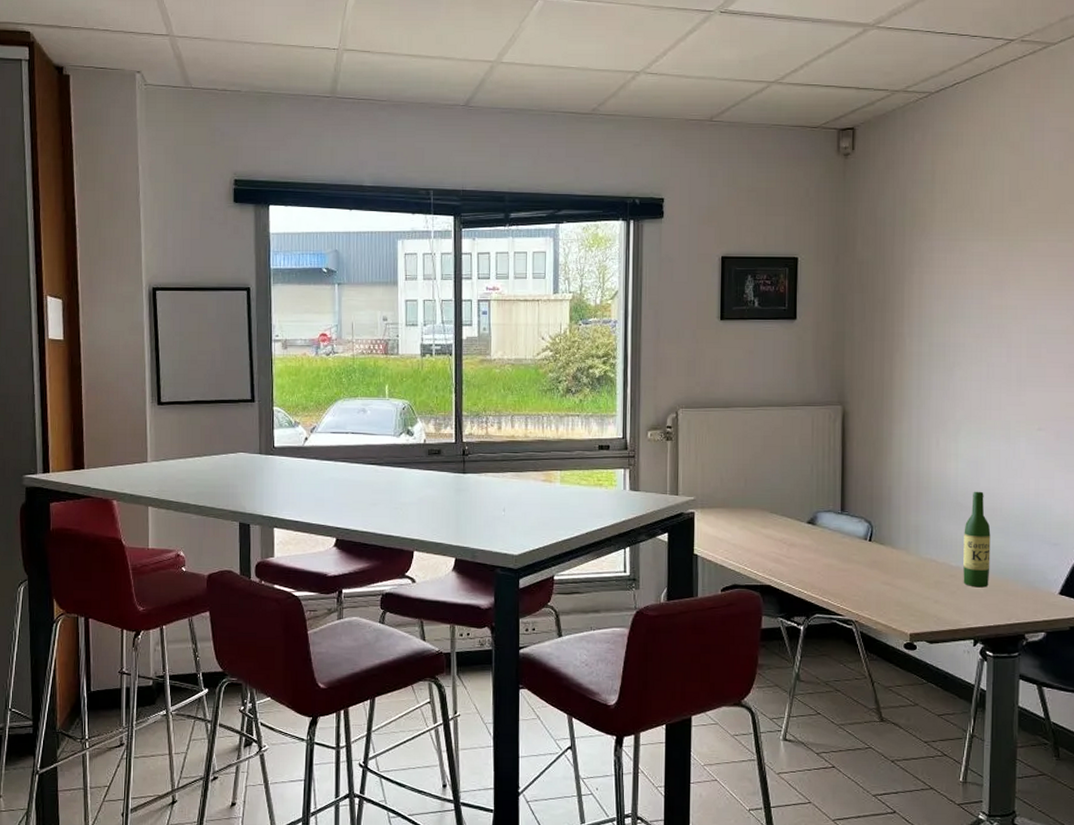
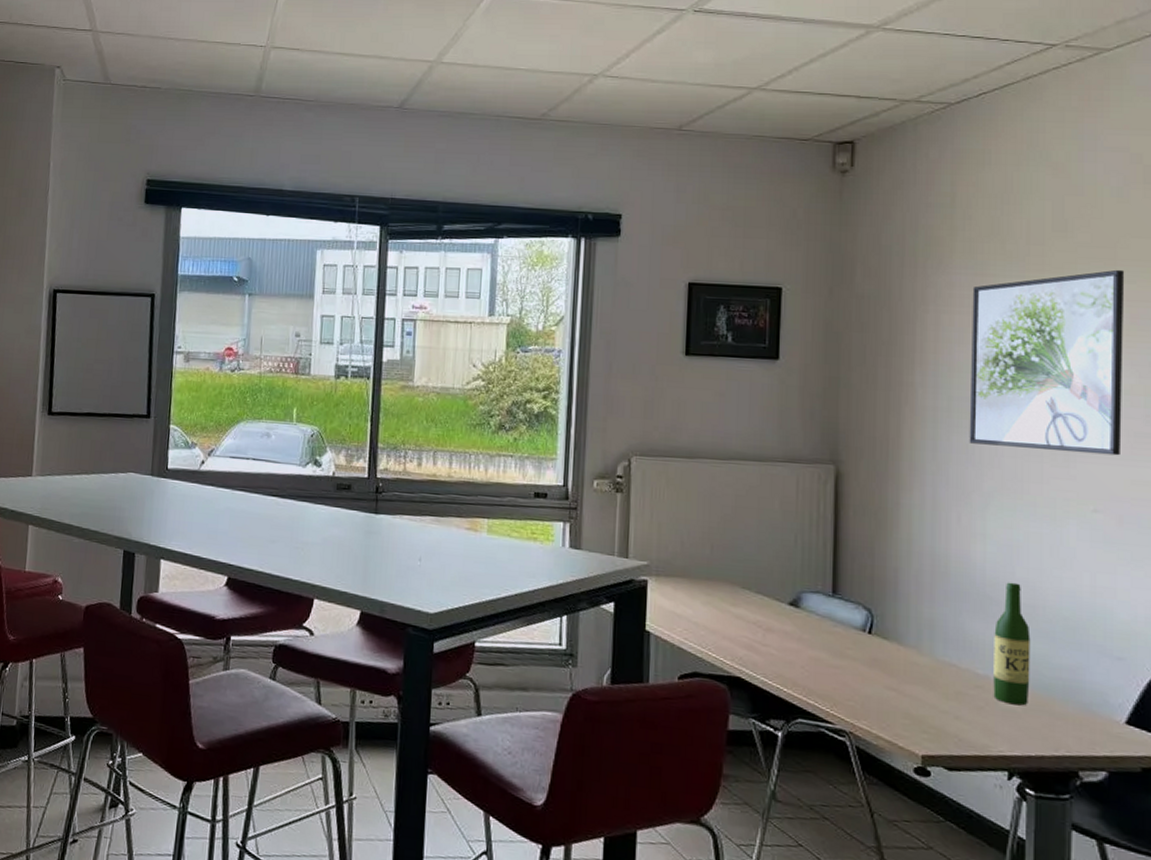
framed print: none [945,231,1064,384] -> present [969,269,1125,456]

